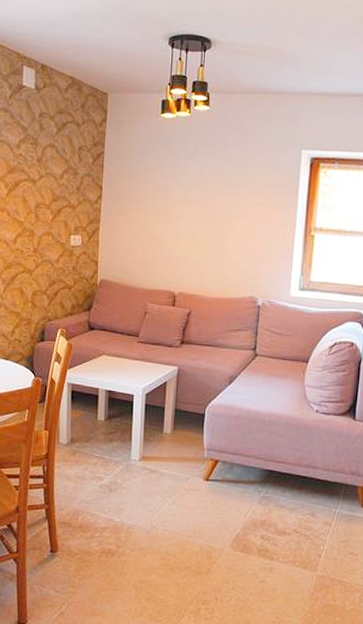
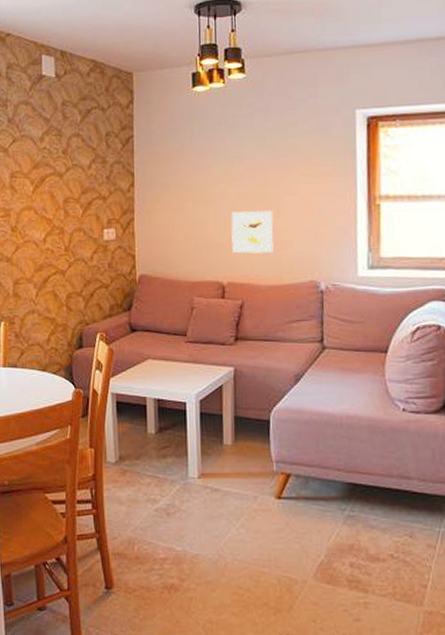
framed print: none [185,229,223,269] -> present [231,210,274,254]

